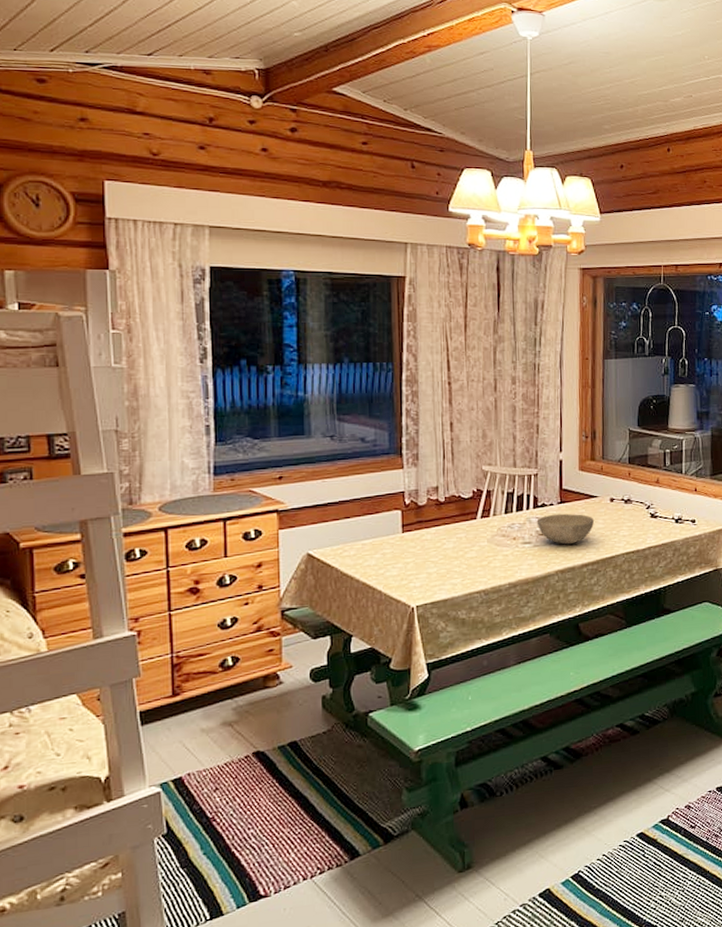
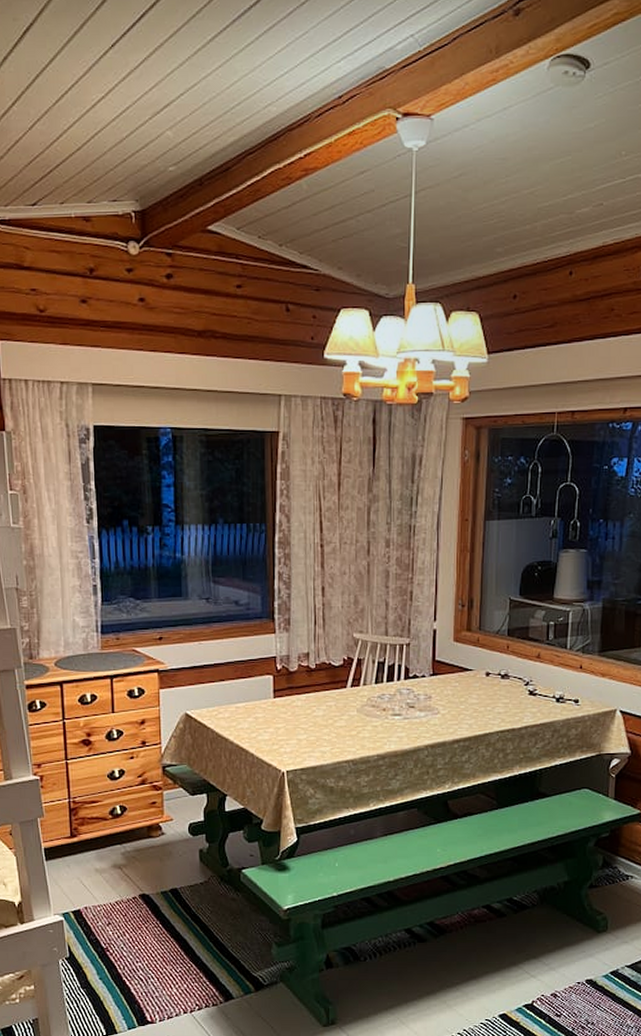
bowl: present [536,513,595,545] -> none [407,686,468,719]

